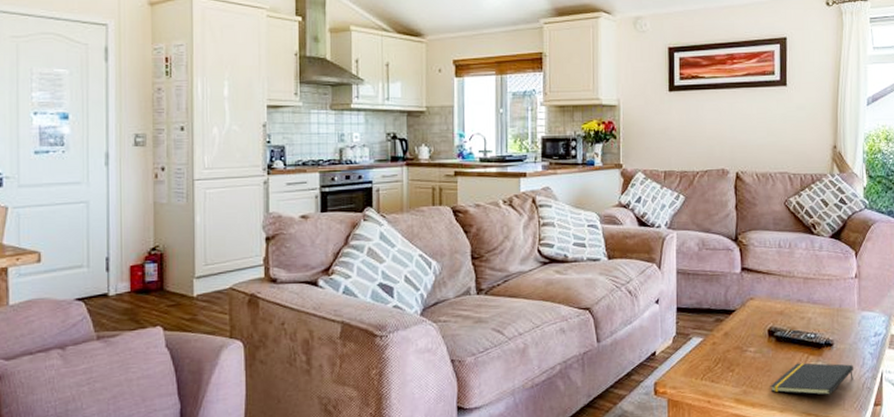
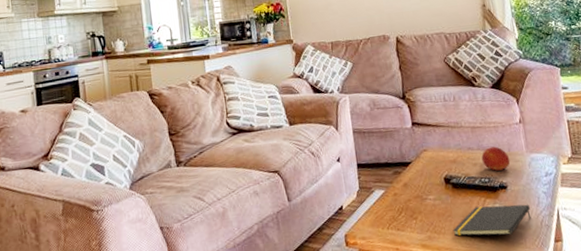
fruit: none [810,301,840,328] -> present [481,146,511,172]

